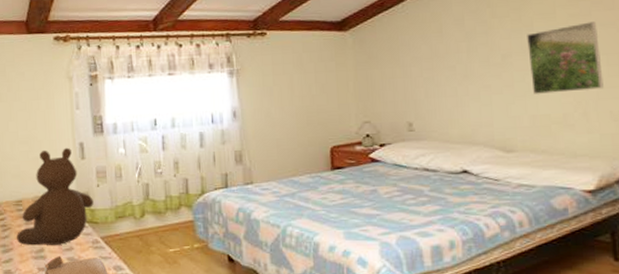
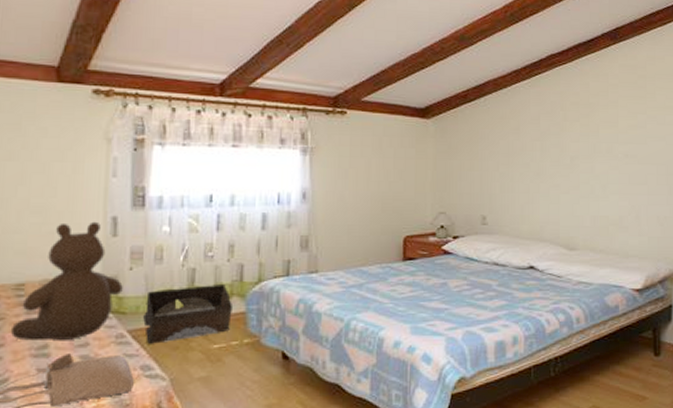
storage bin: none [110,196,183,248] -> present [142,283,234,344]
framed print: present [527,21,604,95] -> none [593,133,653,197]

